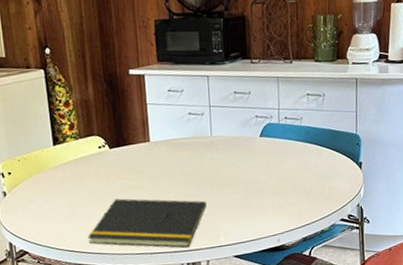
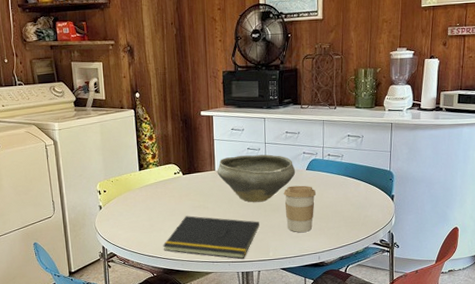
bowl: none [152,119,248,179] -> present [217,154,296,202]
coffee cup: none [233,155,273,212] -> present [283,185,317,232]

